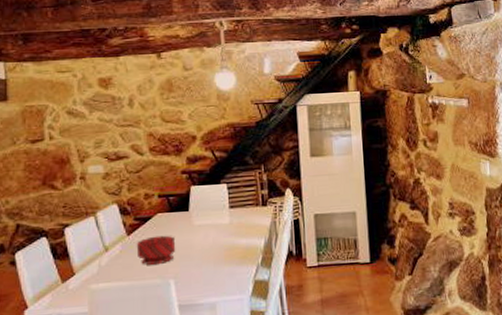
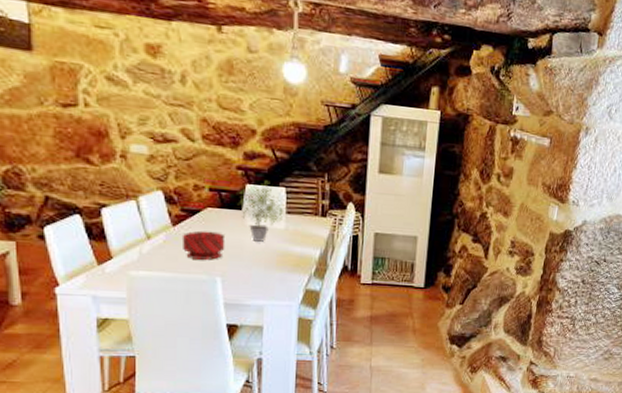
potted plant: none [185,179,230,239] -> present [239,180,287,242]

